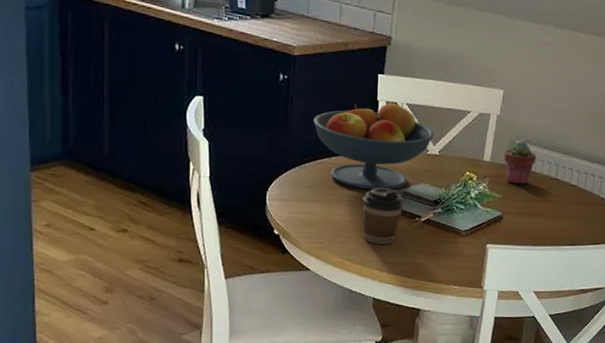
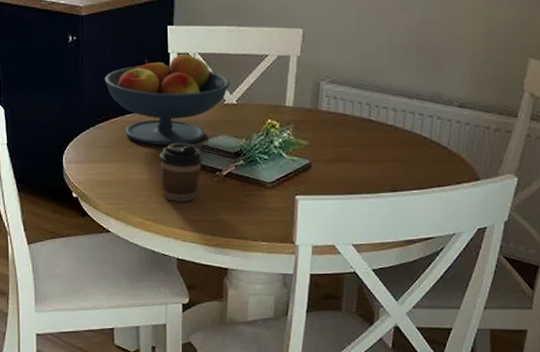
potted succulent: present [504,141,537,185] -> none [309,82,346,129]

